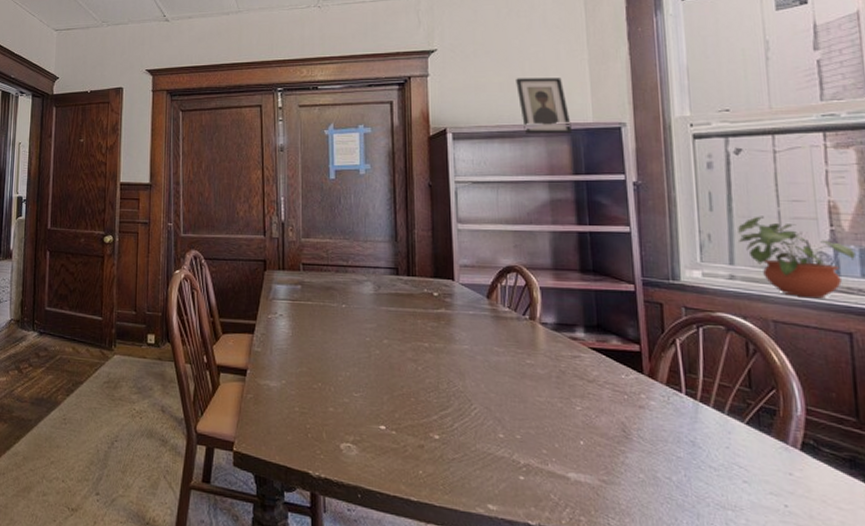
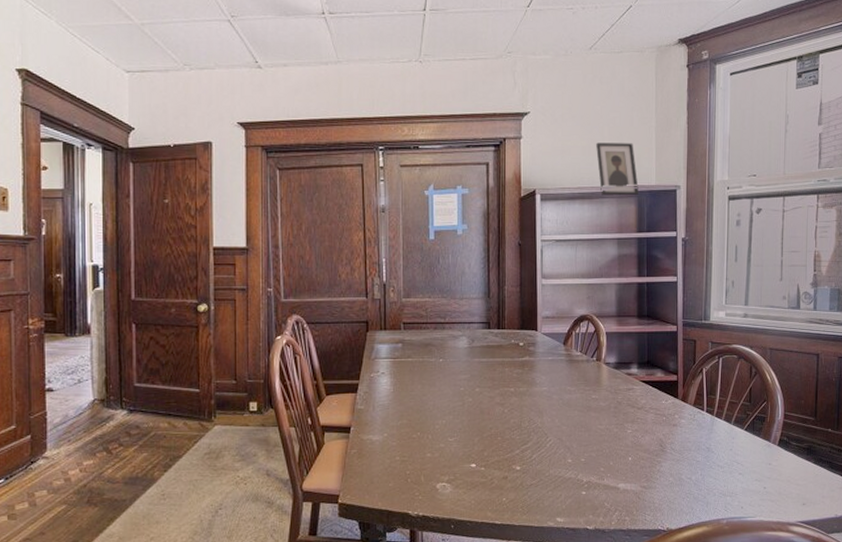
potted plant: present [738,216,856,299] -> none [753,264,828,329]

